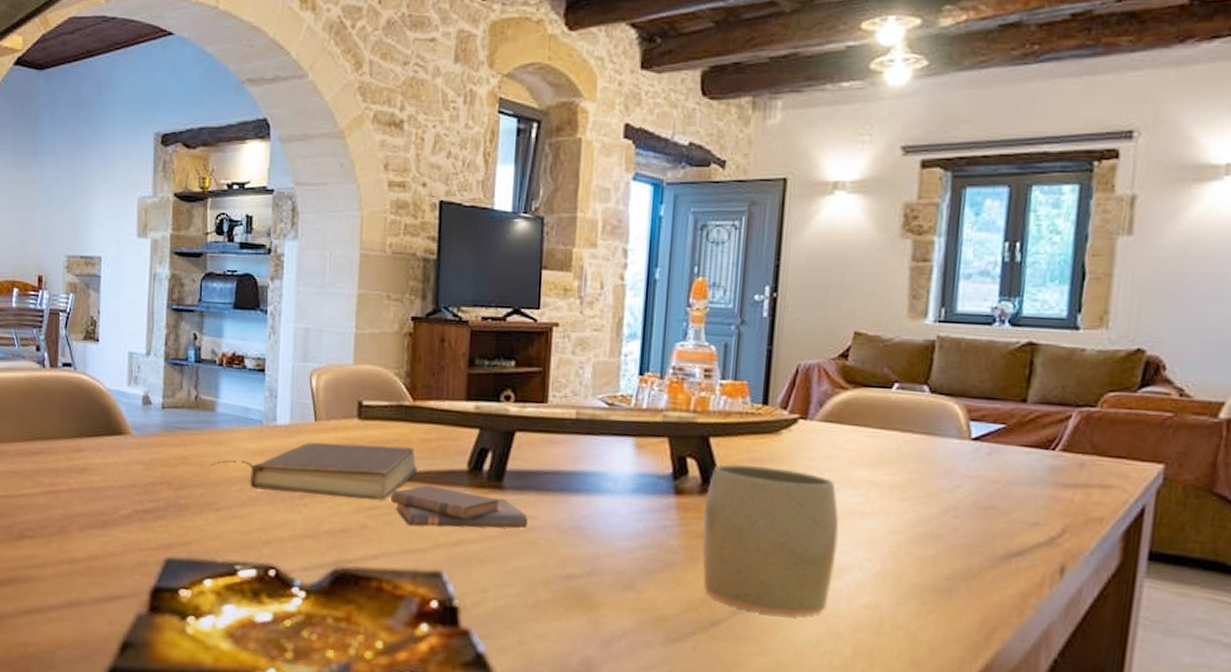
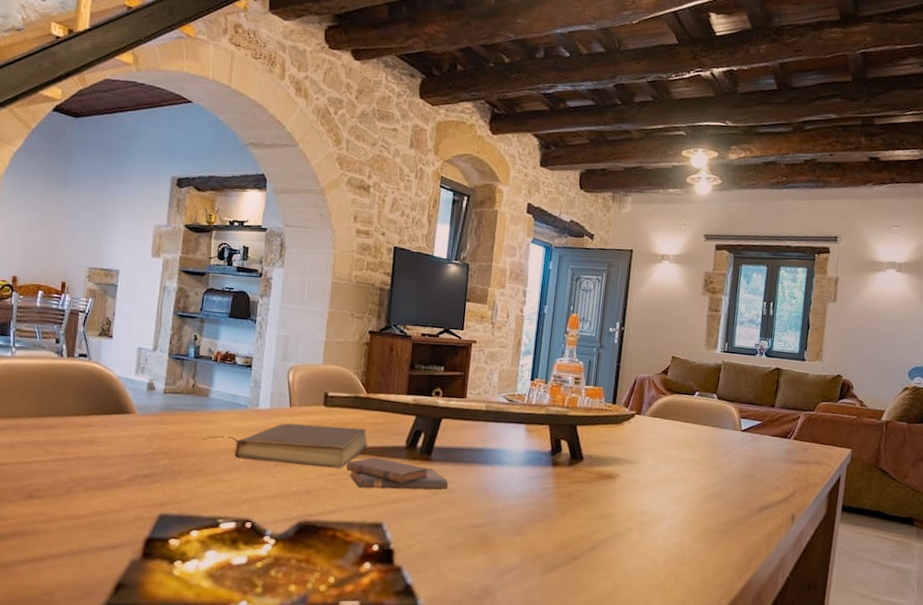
mug: present [702,463,840,616] -> none [569,444,659,552]

